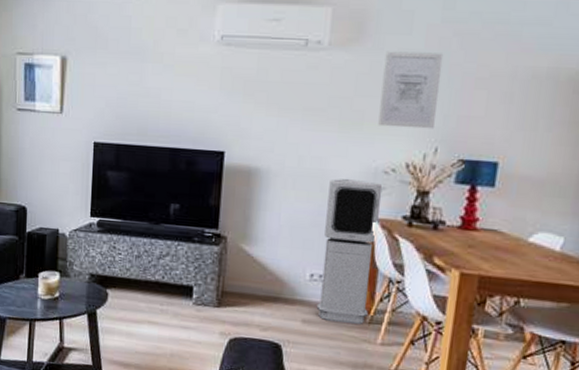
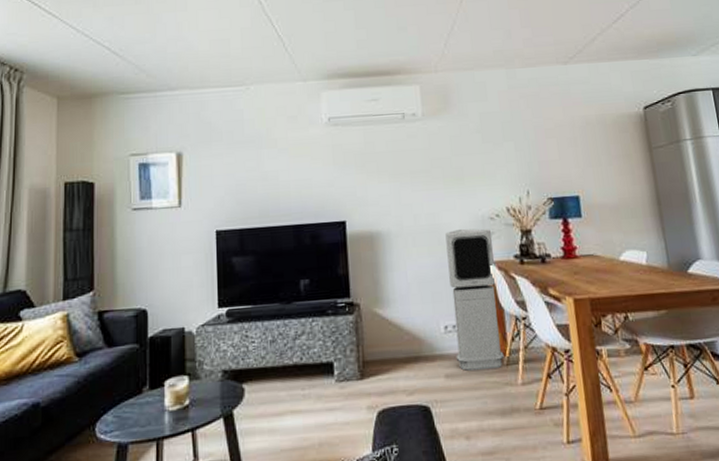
wall art: present [378,51,444,129] -> none [470,112,522,179]

